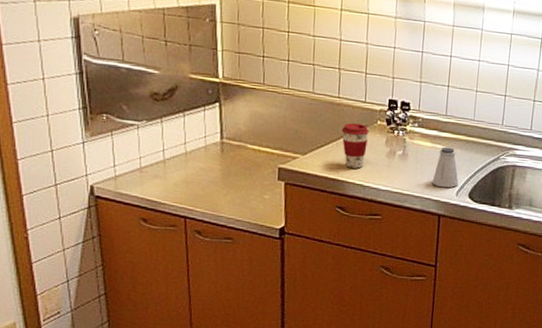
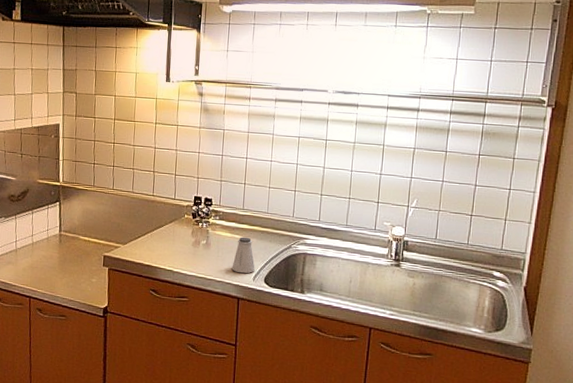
coffee cup: present [341,123,369,169] -> none [155,217,178,256]

